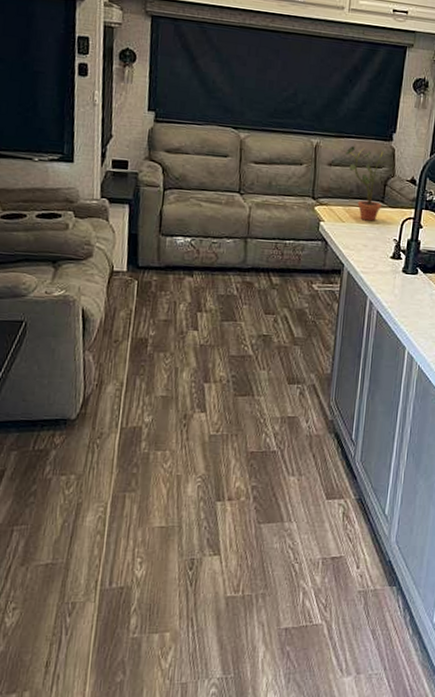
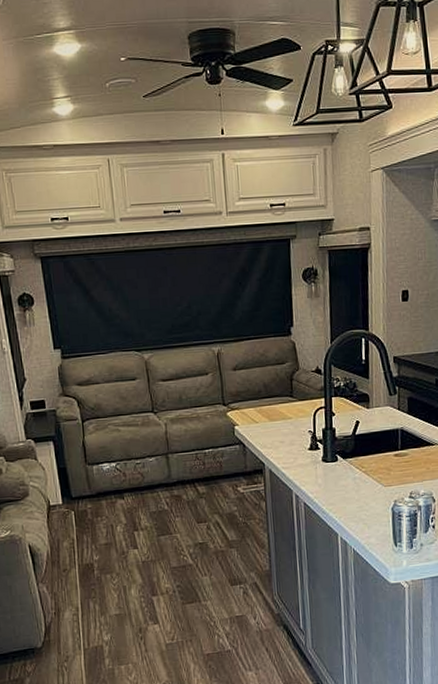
potted plant: present [345,145,394,222] -> none [247,346,297,418]

